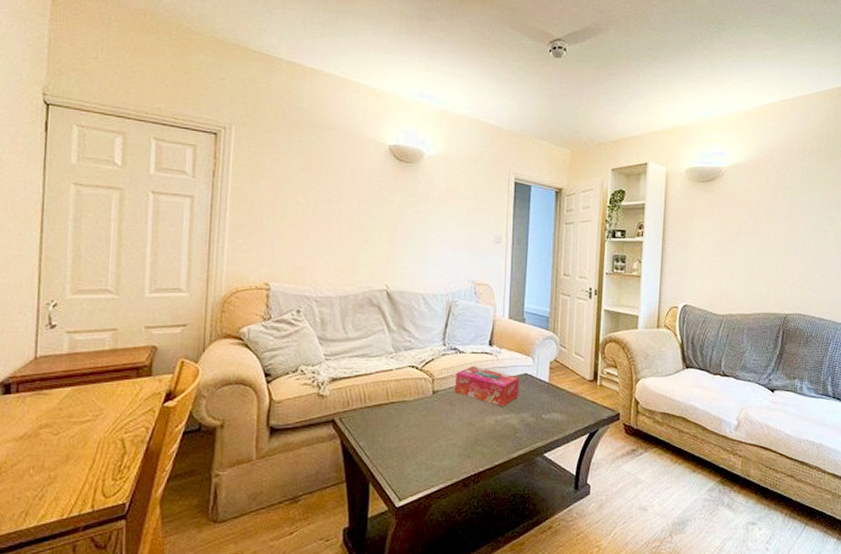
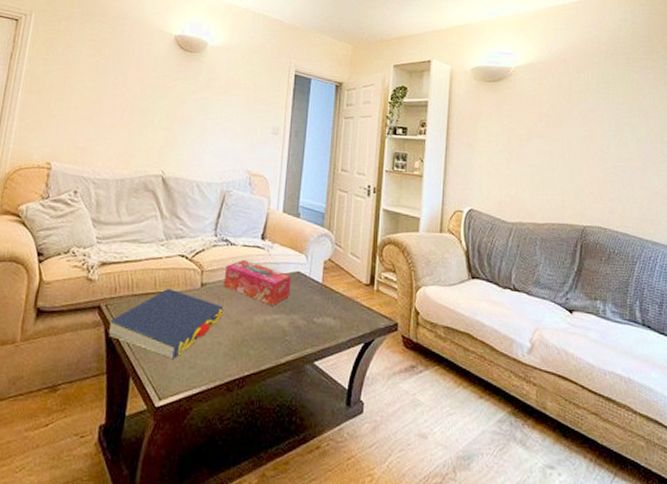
book: none [344,398,456,463] -> present [109,288,224,359]

